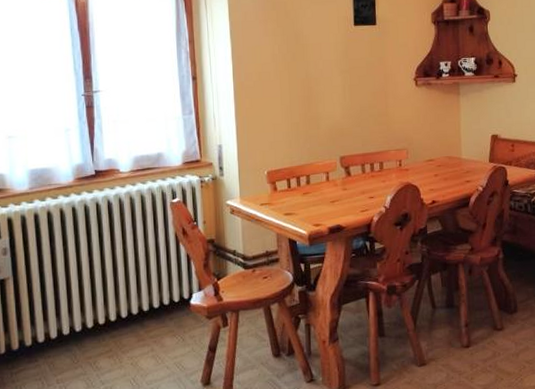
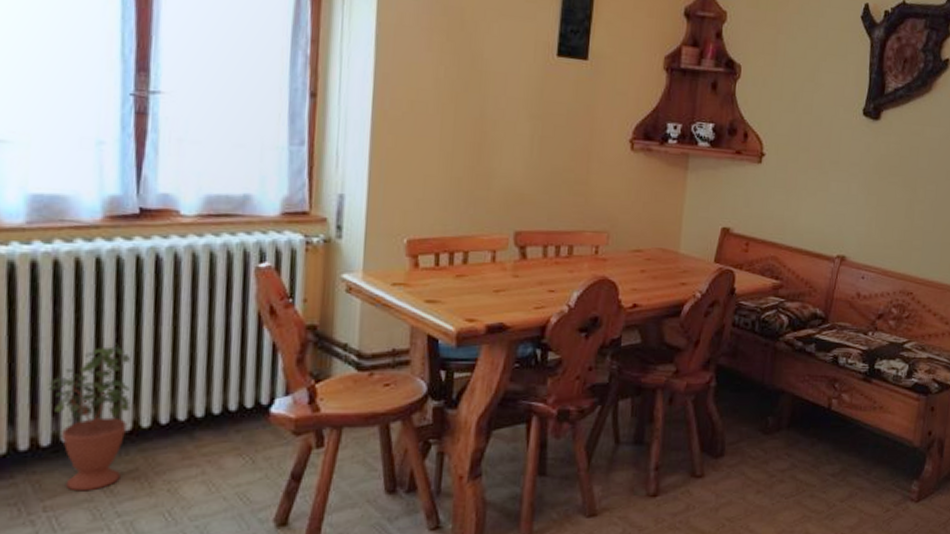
potted plant: none [52,264,103,368] -> present [47,343,131,492]

